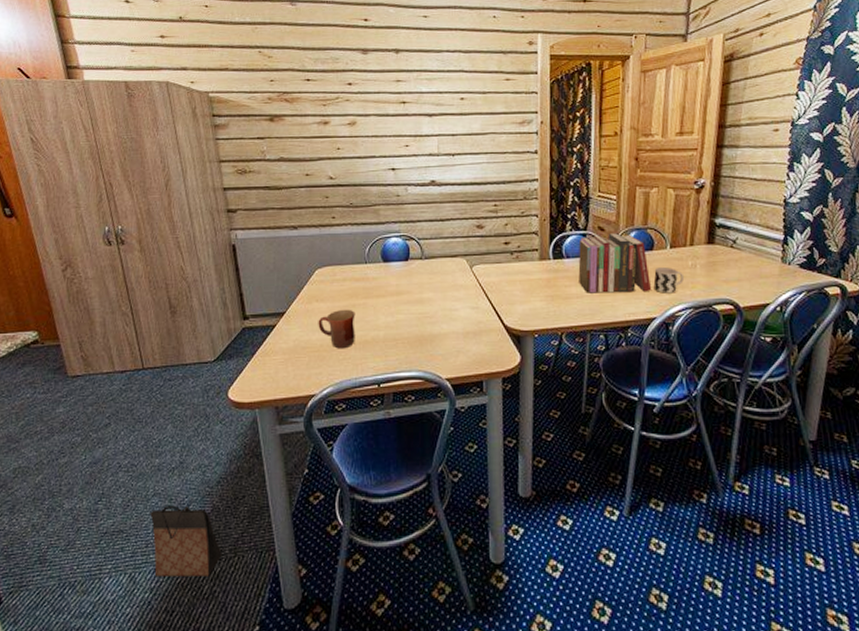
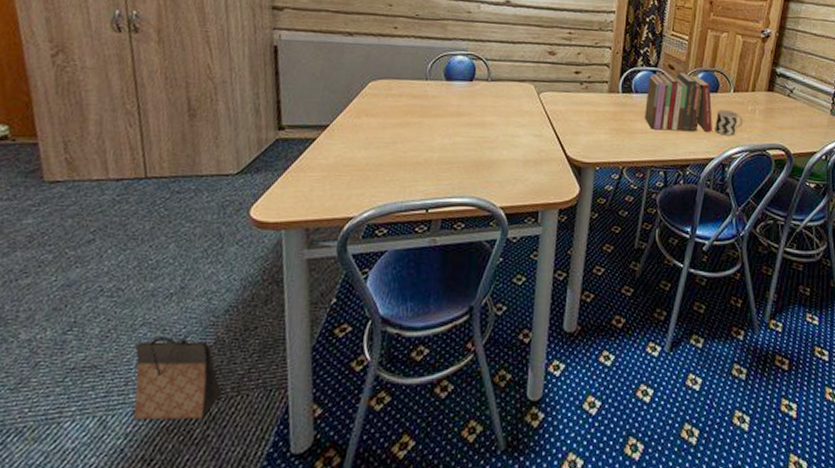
mug: present [318,309,355,349] -> none [365,126,409,169]

